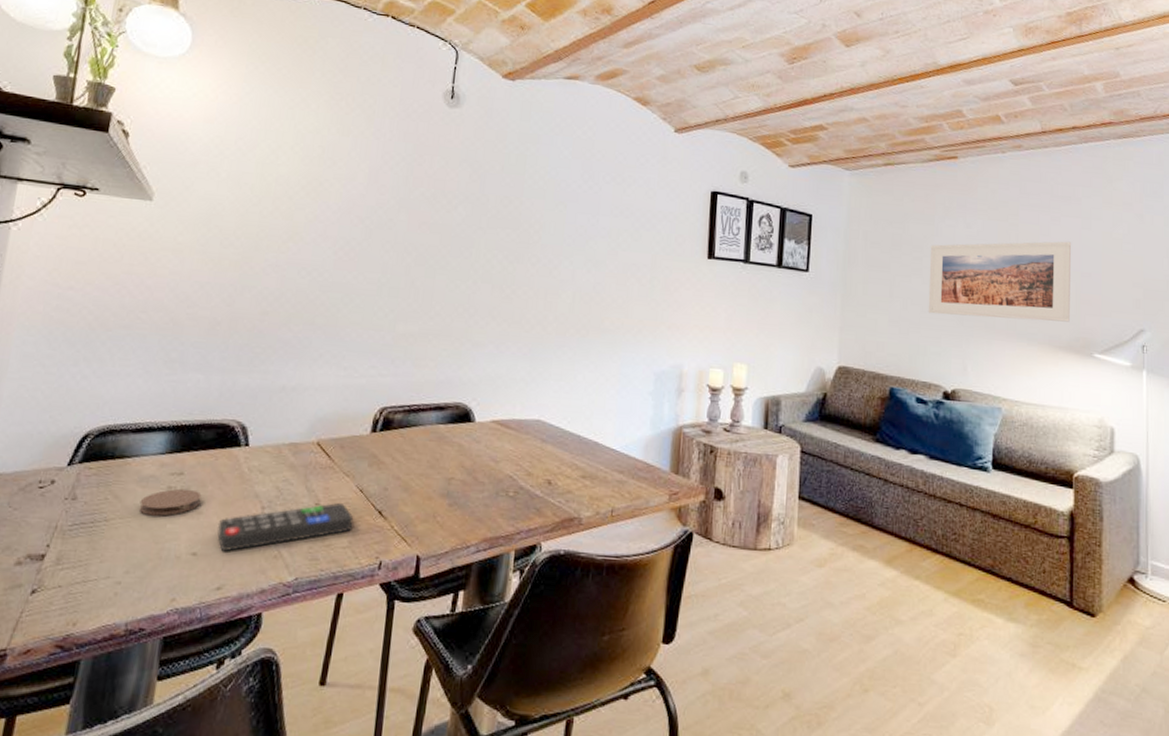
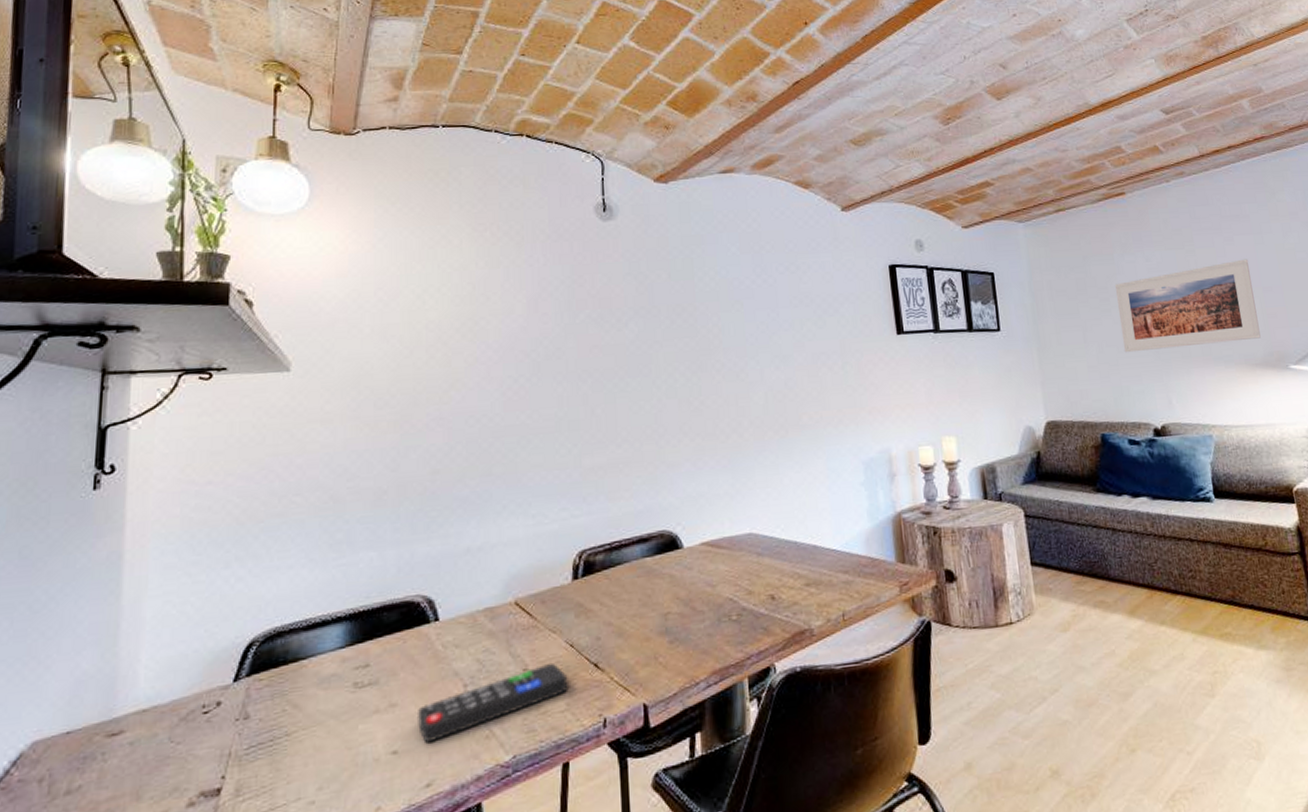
coaster: present [139,488,202,516] -> none [323,681,394,720]

